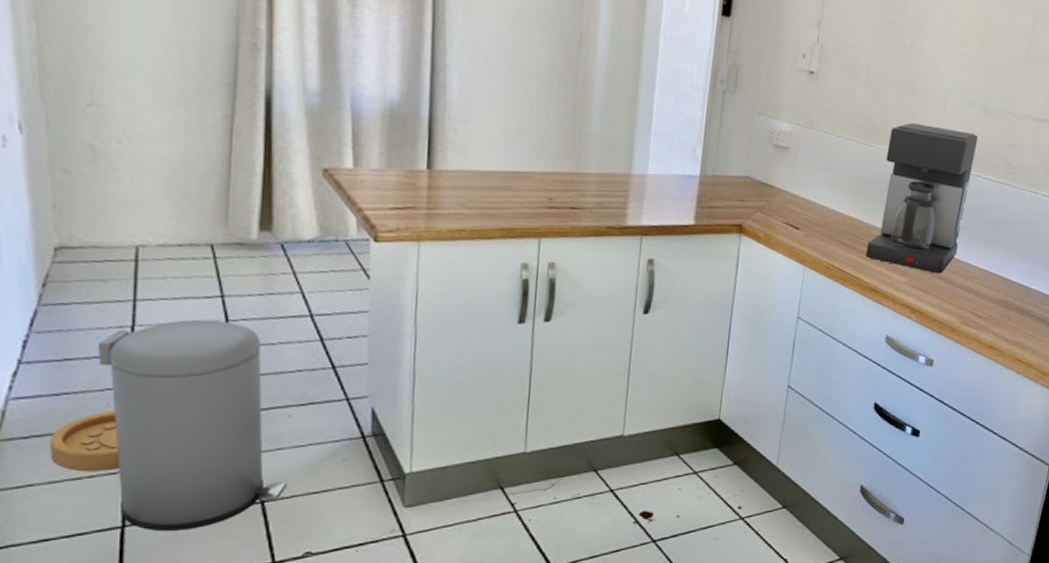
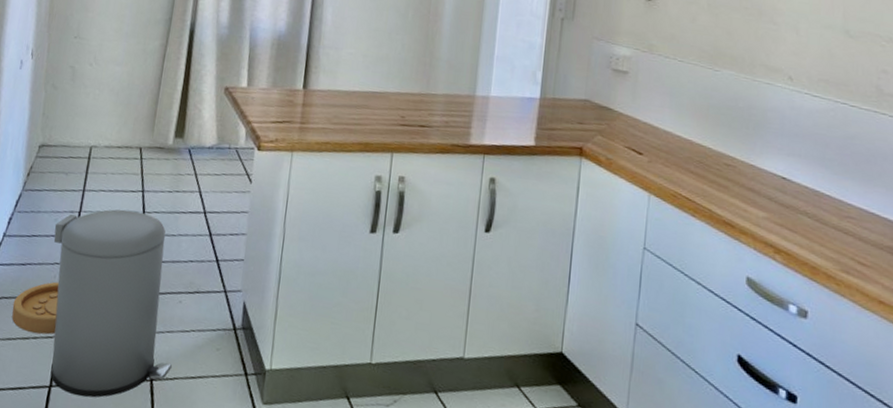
coffee maker: present [866,123,978,274] -> none [717,47,841,211]

